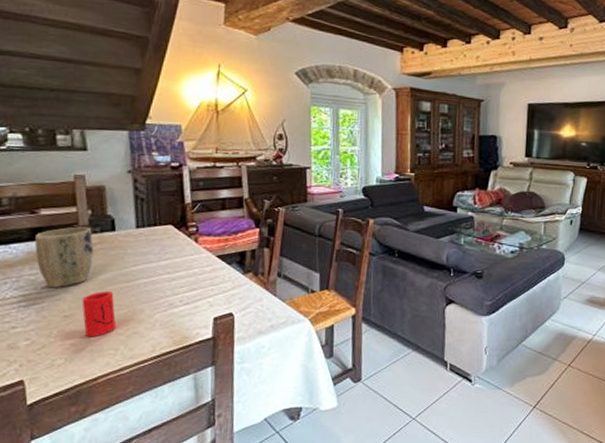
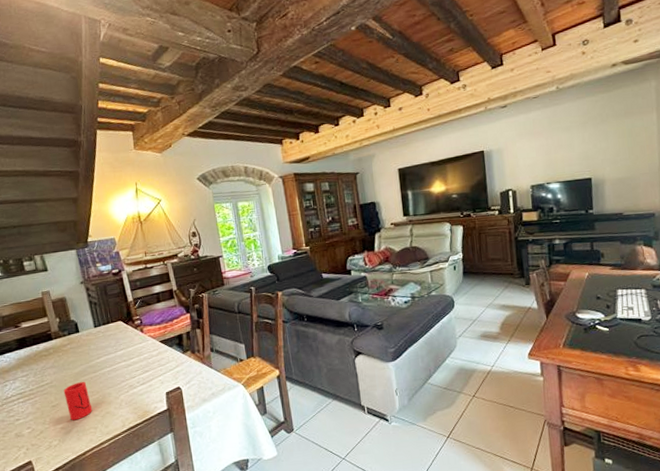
plant pot: present [35,226,94,287] -> none [21,332,67,384]

